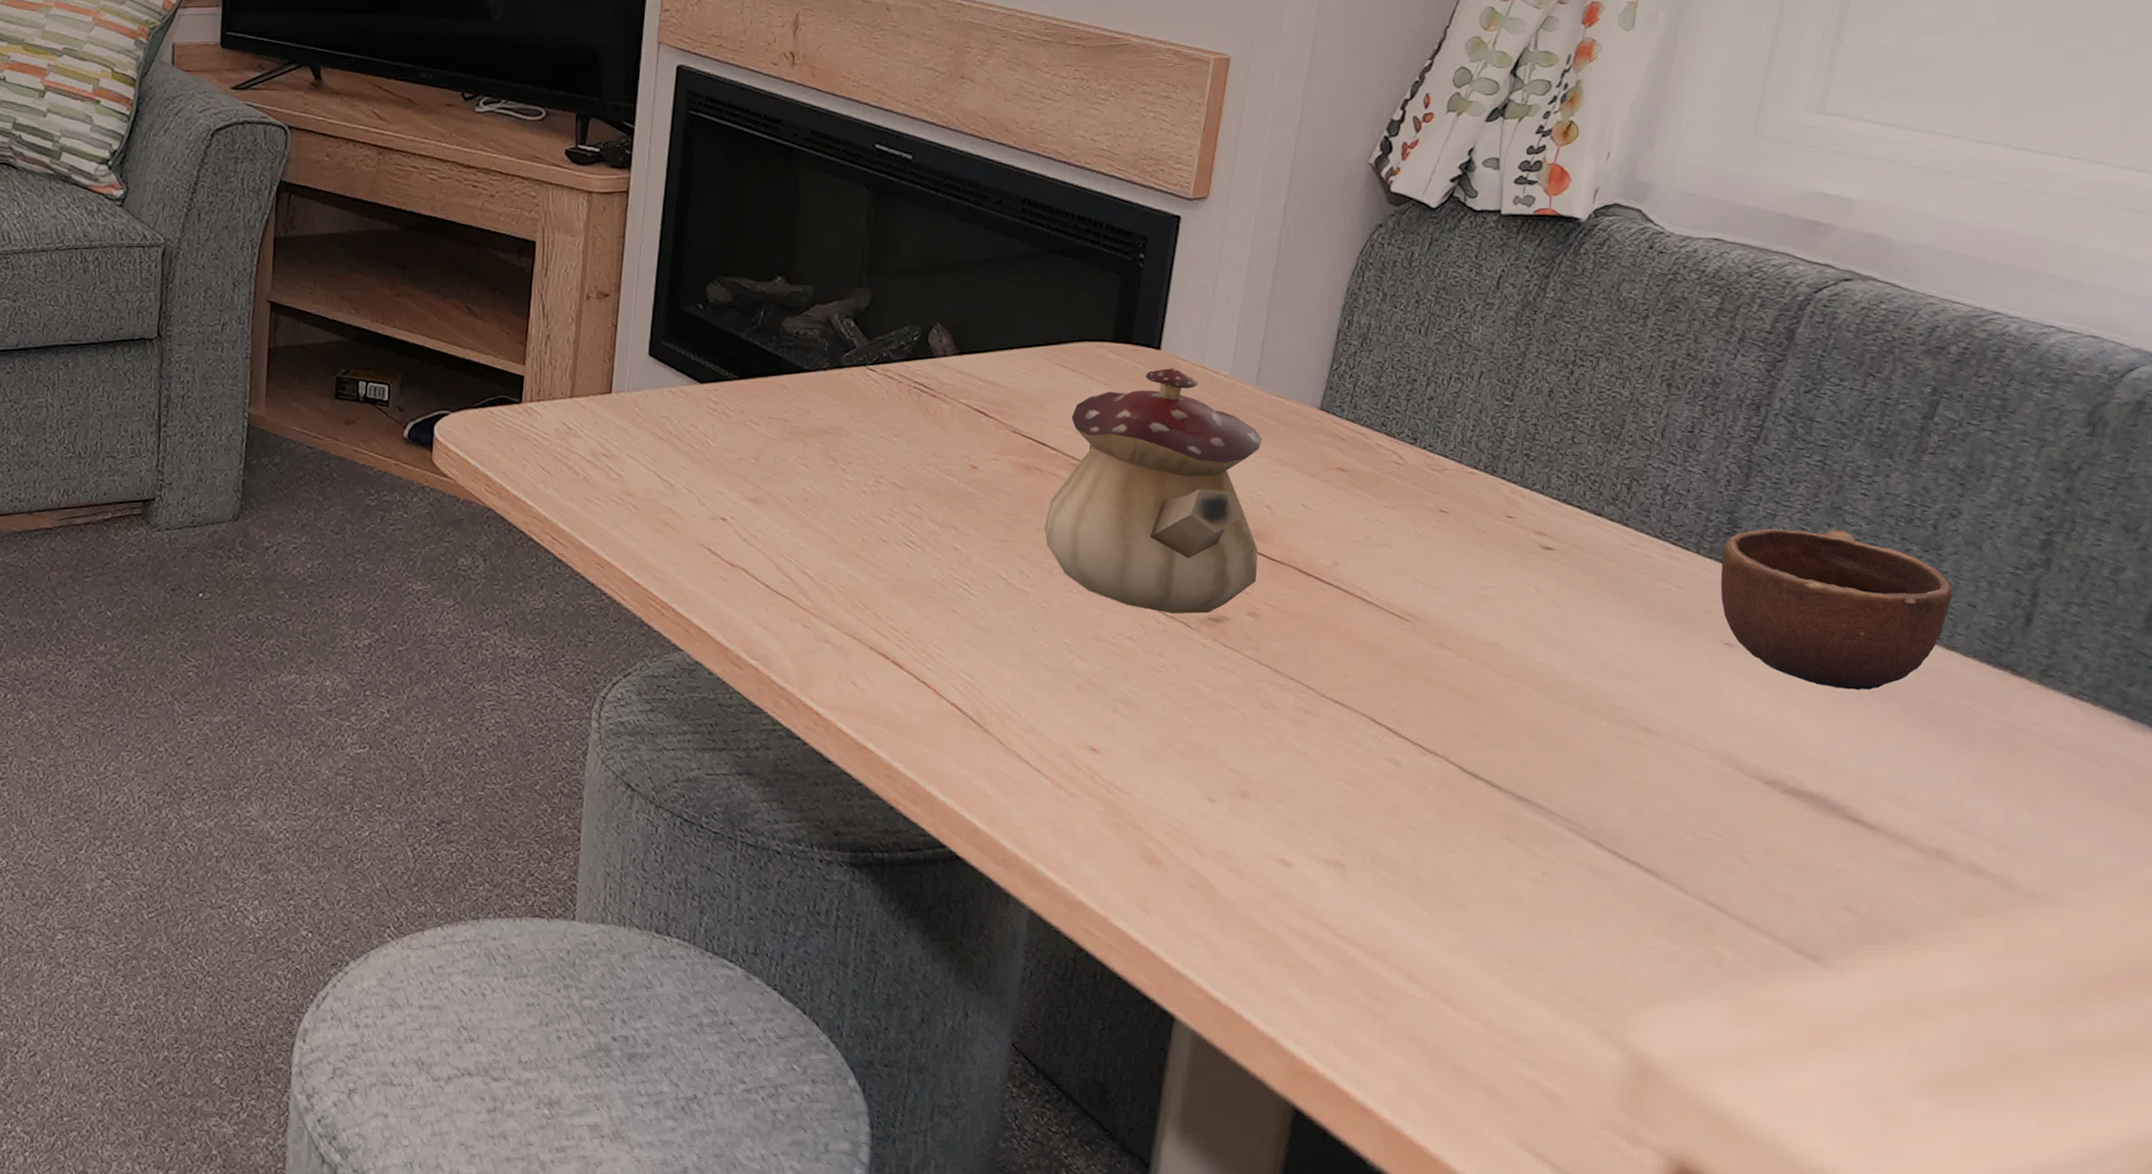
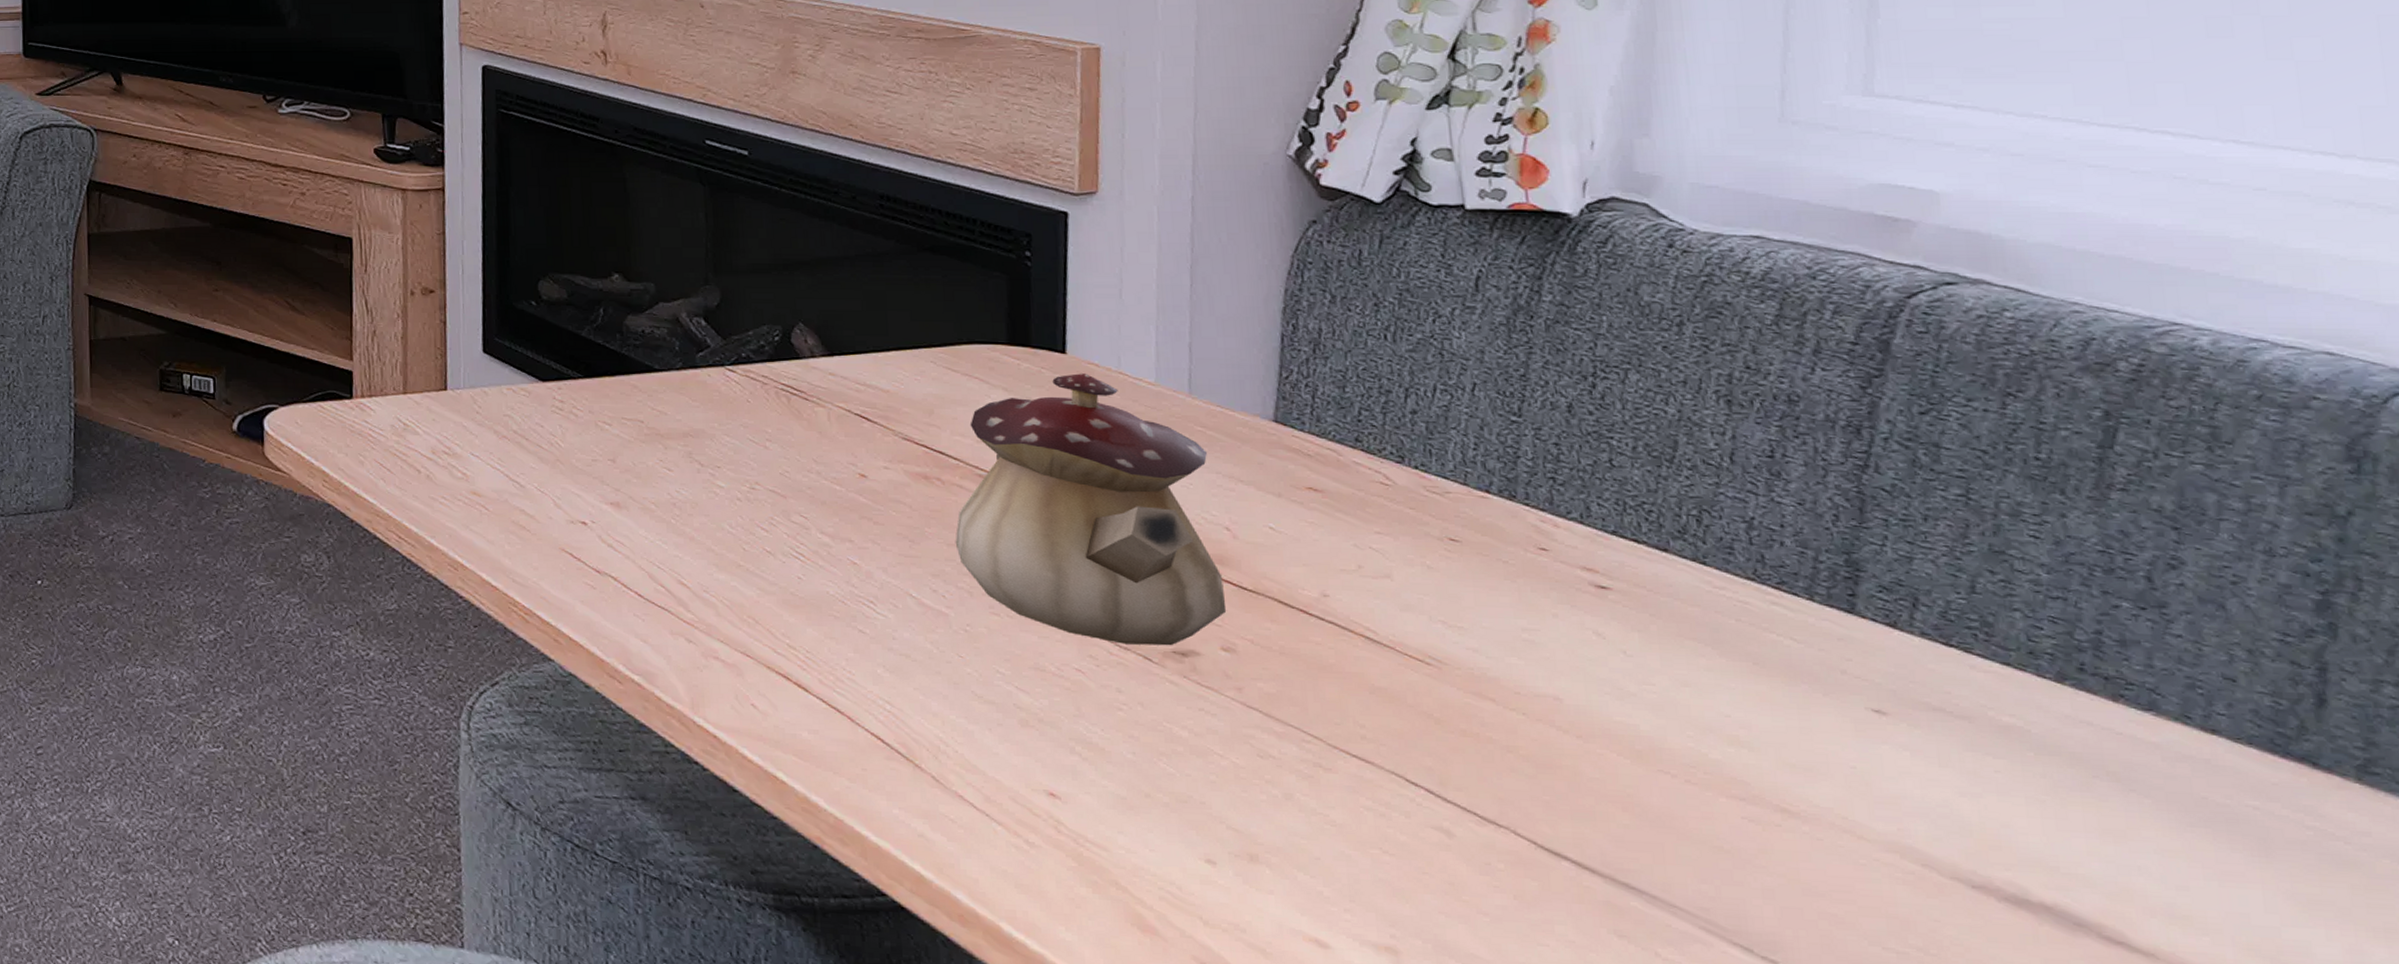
mug: present [1720,528,1953,691] -> none [1846,573,2197,778]

